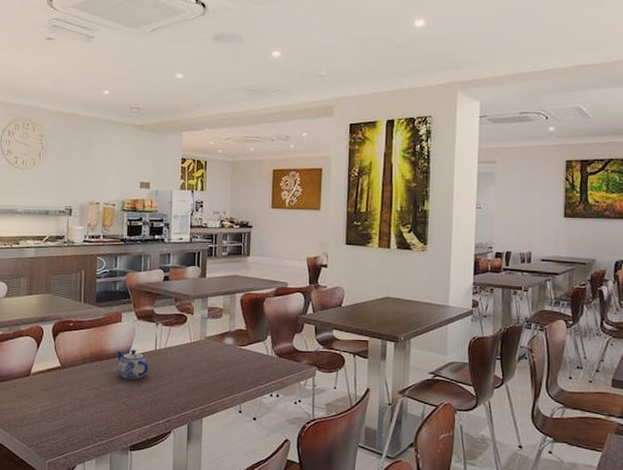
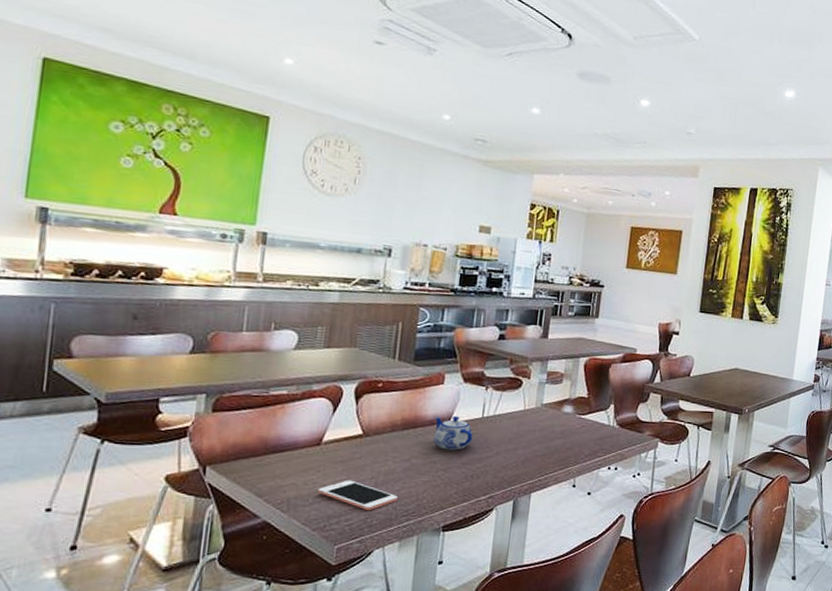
cell phone: none [30,405,93,432] -> present [318,480,399,511]

